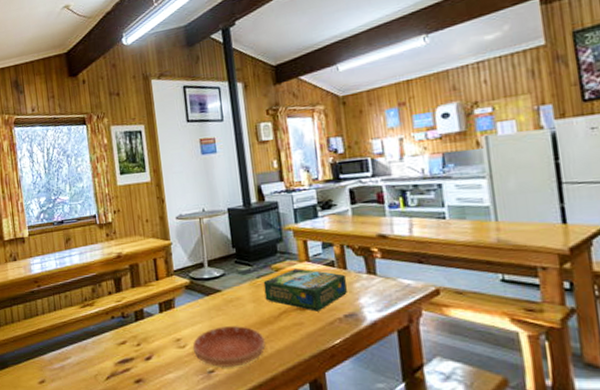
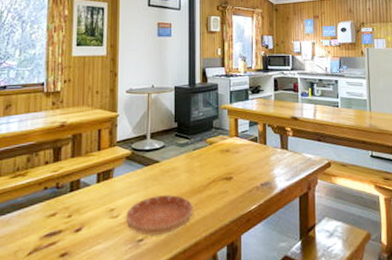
board game: present [263,268,347,312] -> none [198,143,265,181]

